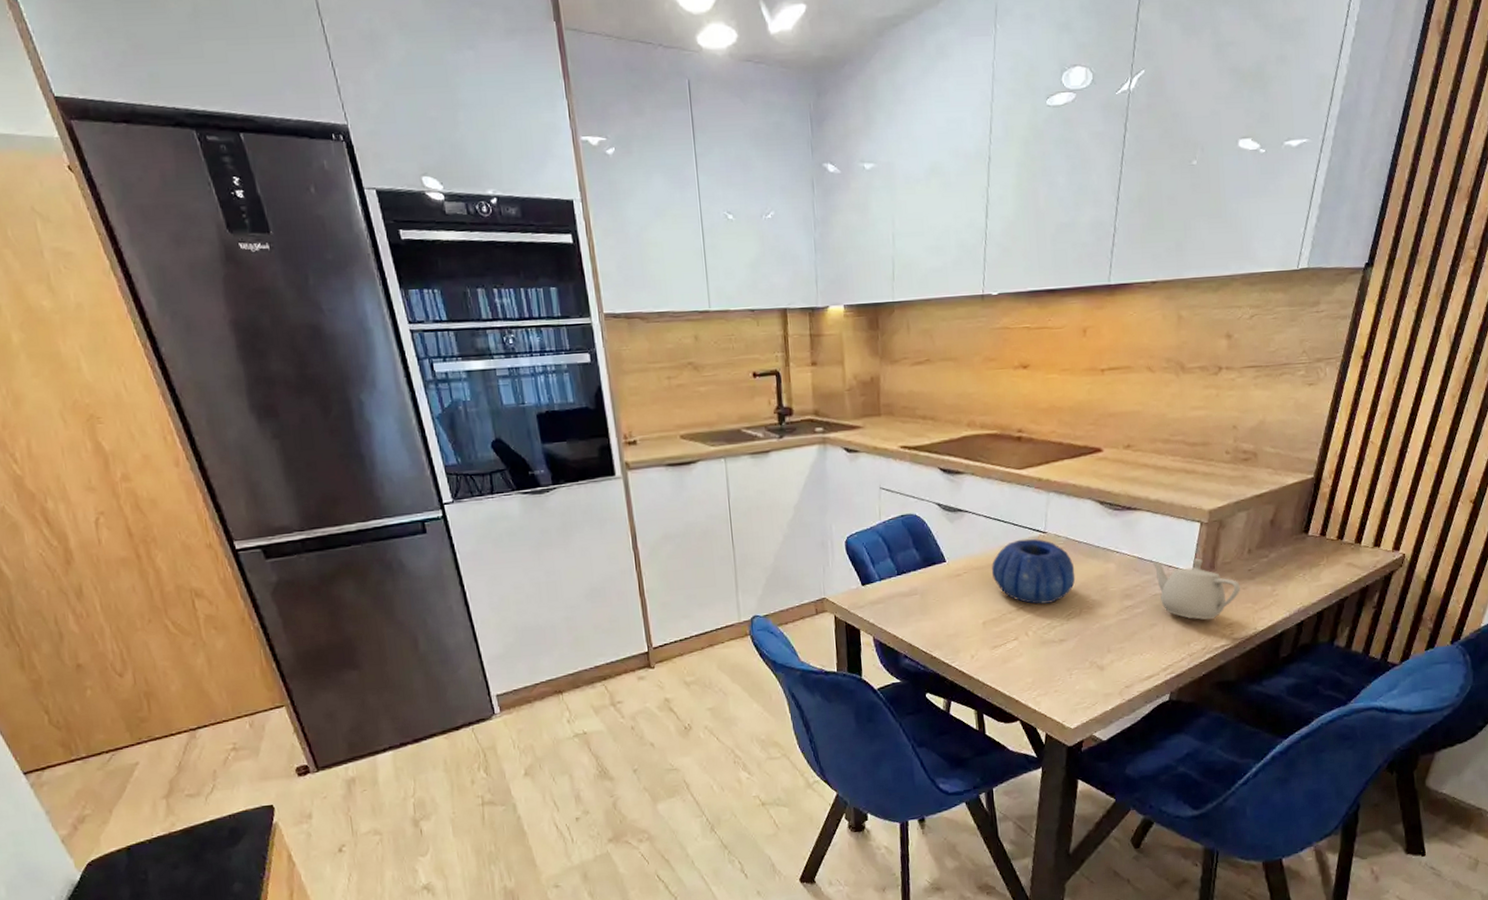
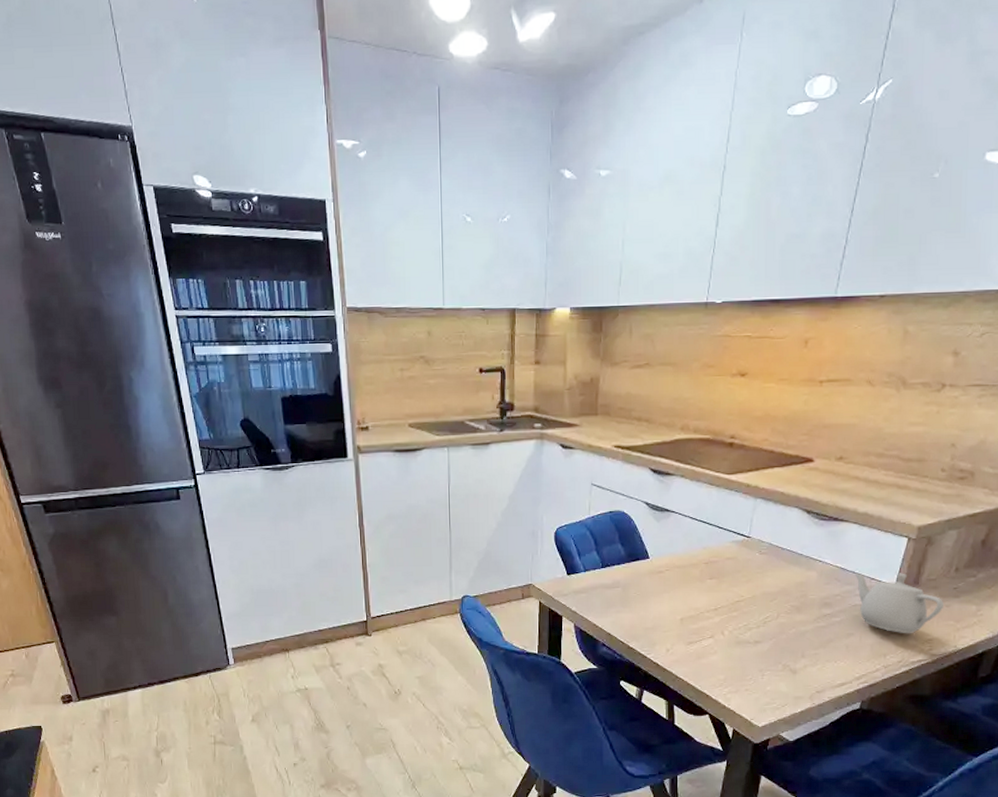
decorative bowl: present [991,538,1076,605] -> none [693,542,776,606]

